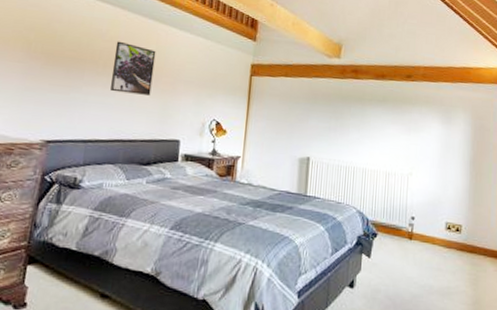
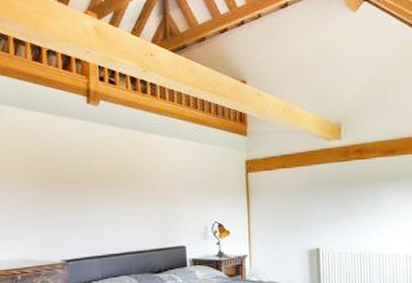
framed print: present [110,41,156,95] -> none [111,158,151,208]

